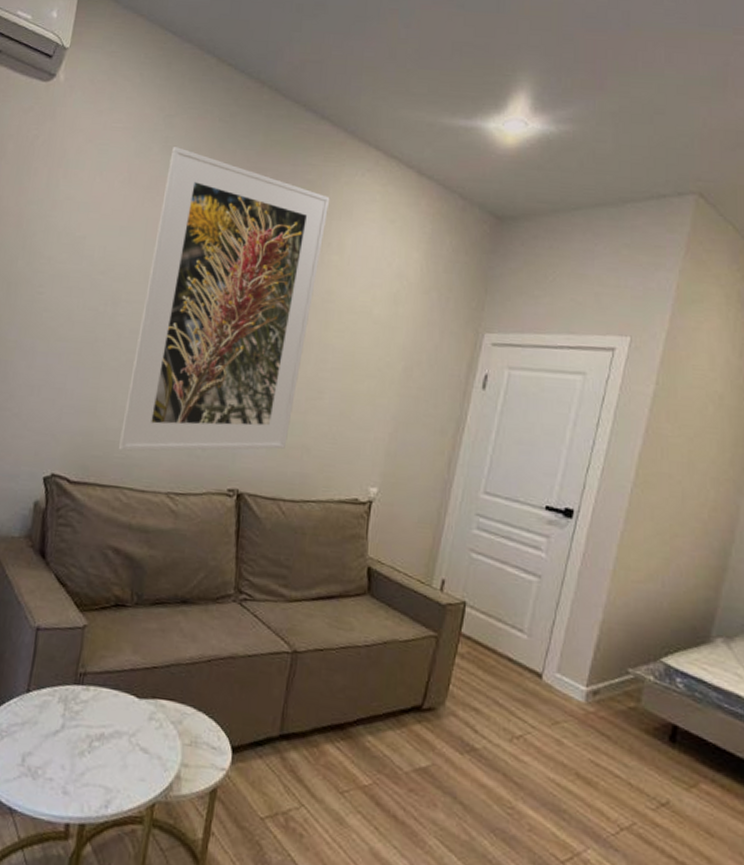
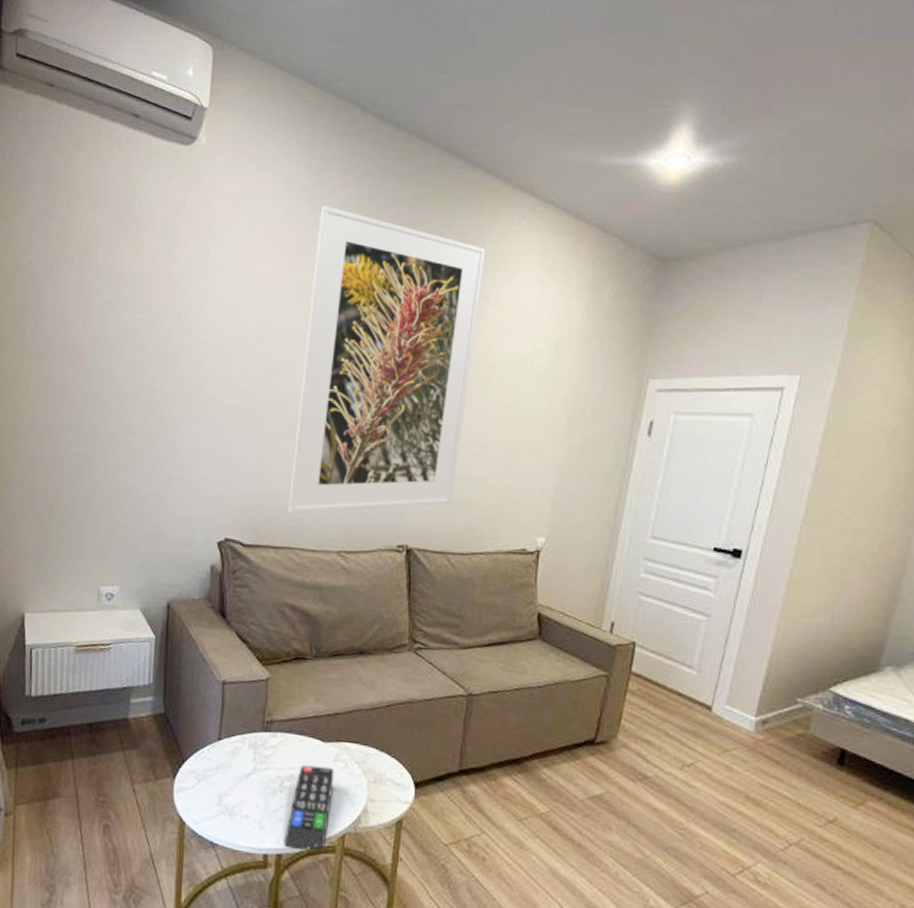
remote control: none [88,722,148,822] -> present [283,764,335,852]

